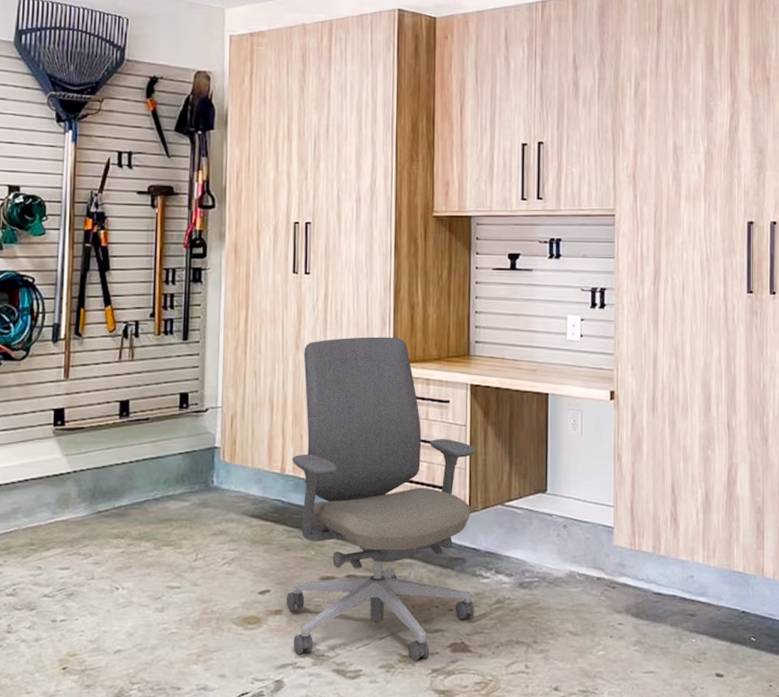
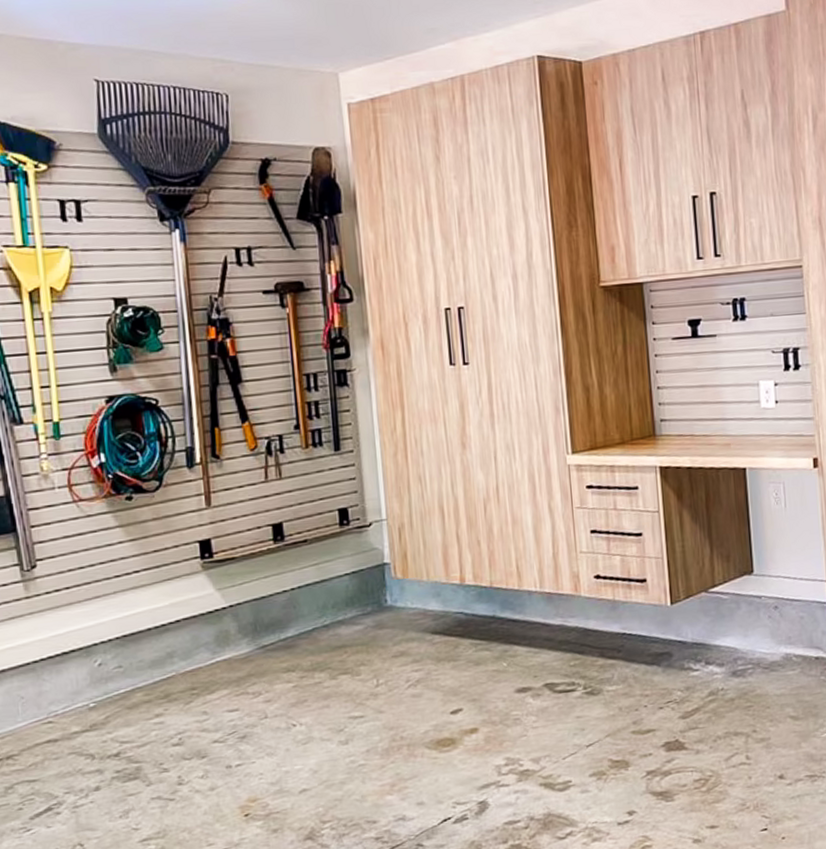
office chair: present [286,336,476,661] -> none [471,423,687,773]

